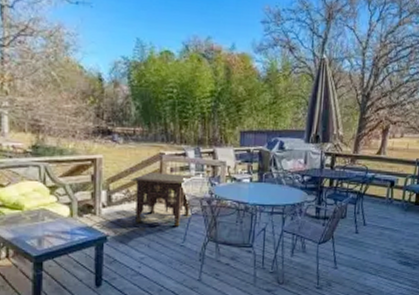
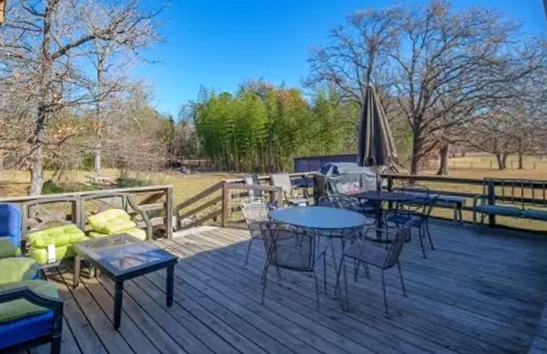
side table: present [131,172,195,227] -> none [197,199,254,250]

